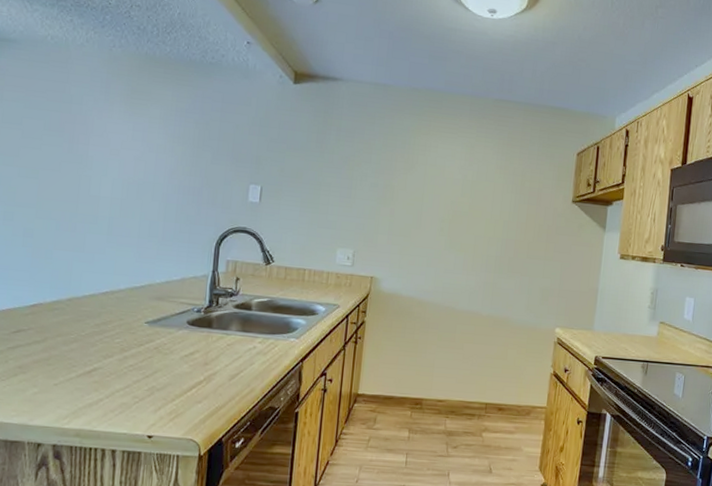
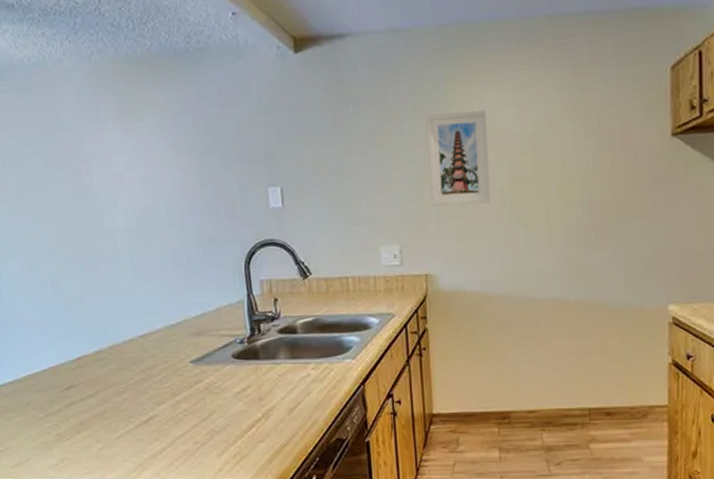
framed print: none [385,152,439,228] -> present [426,110,491,207]

